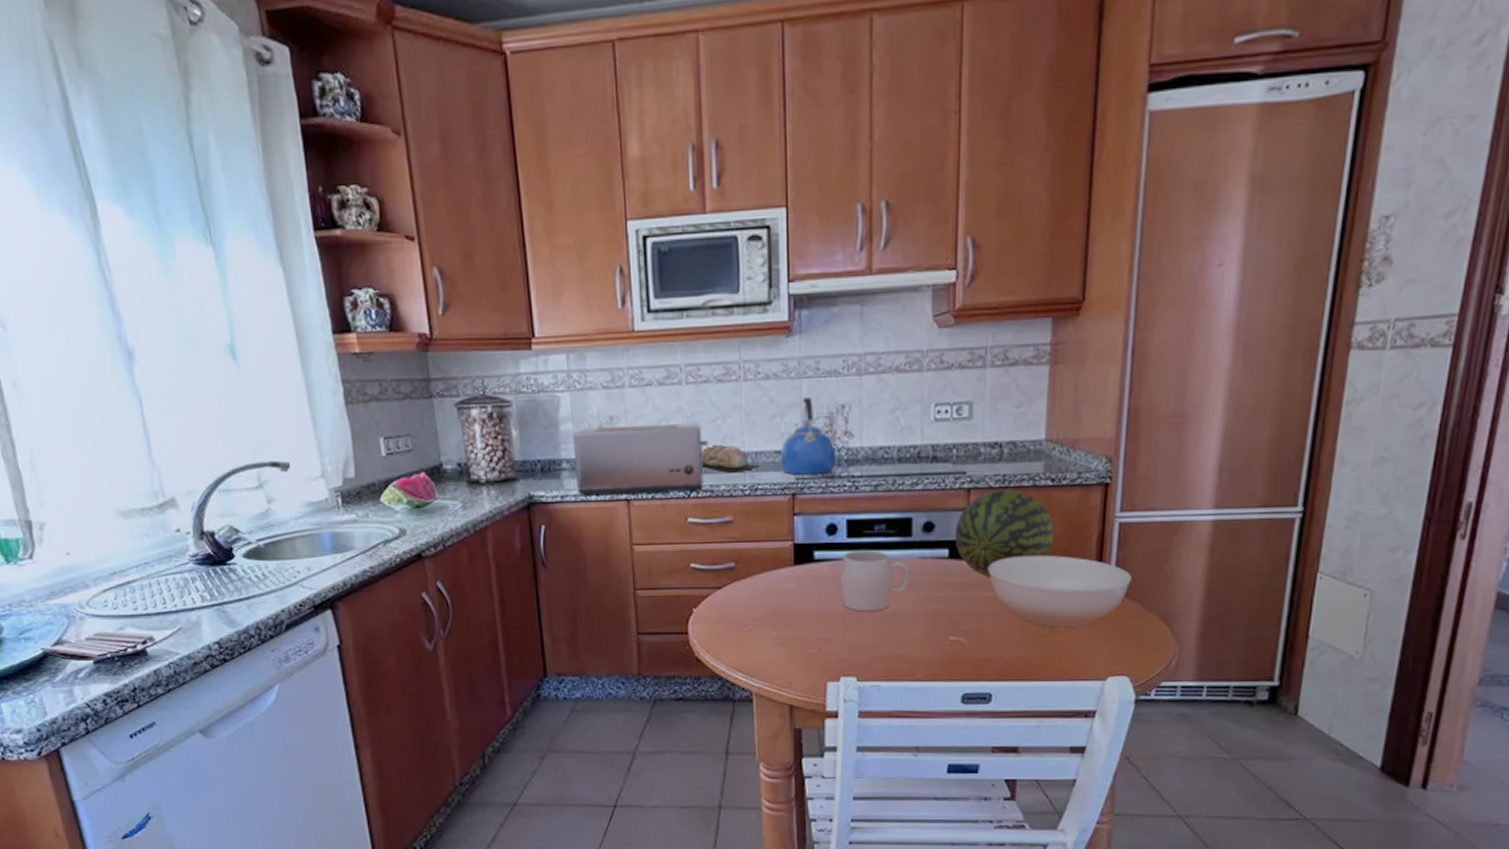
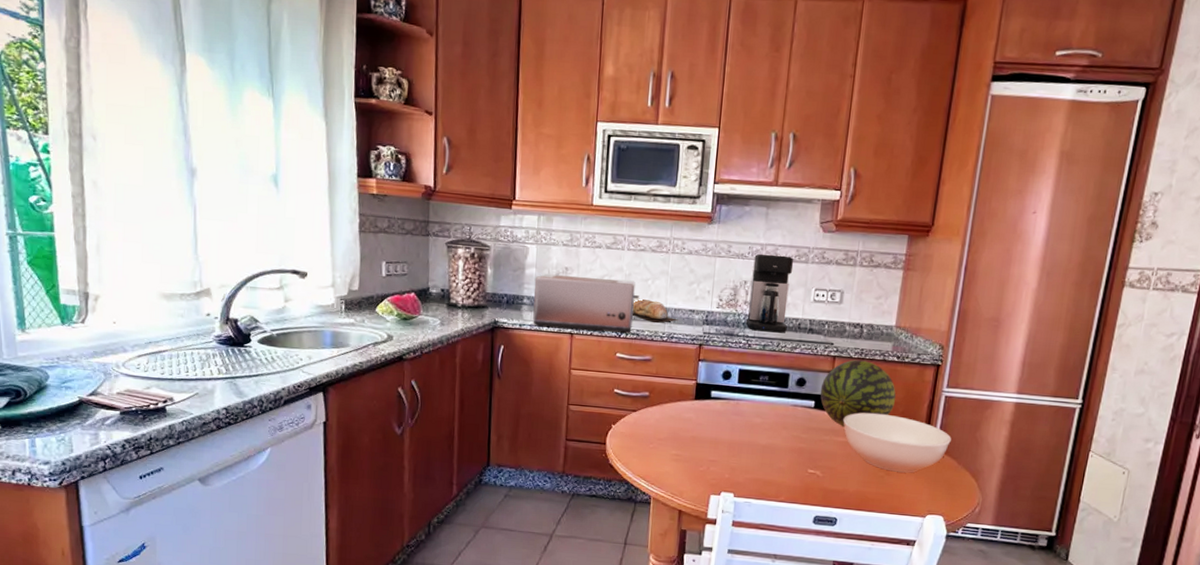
kettle: present [780,397,836,475] -> none [693,272,736,332]
mug: present [840,549,910,612] -> none [728,393,784,444]
coffee maker: none [850,366,903,468] -> present [746,254,793,333]

